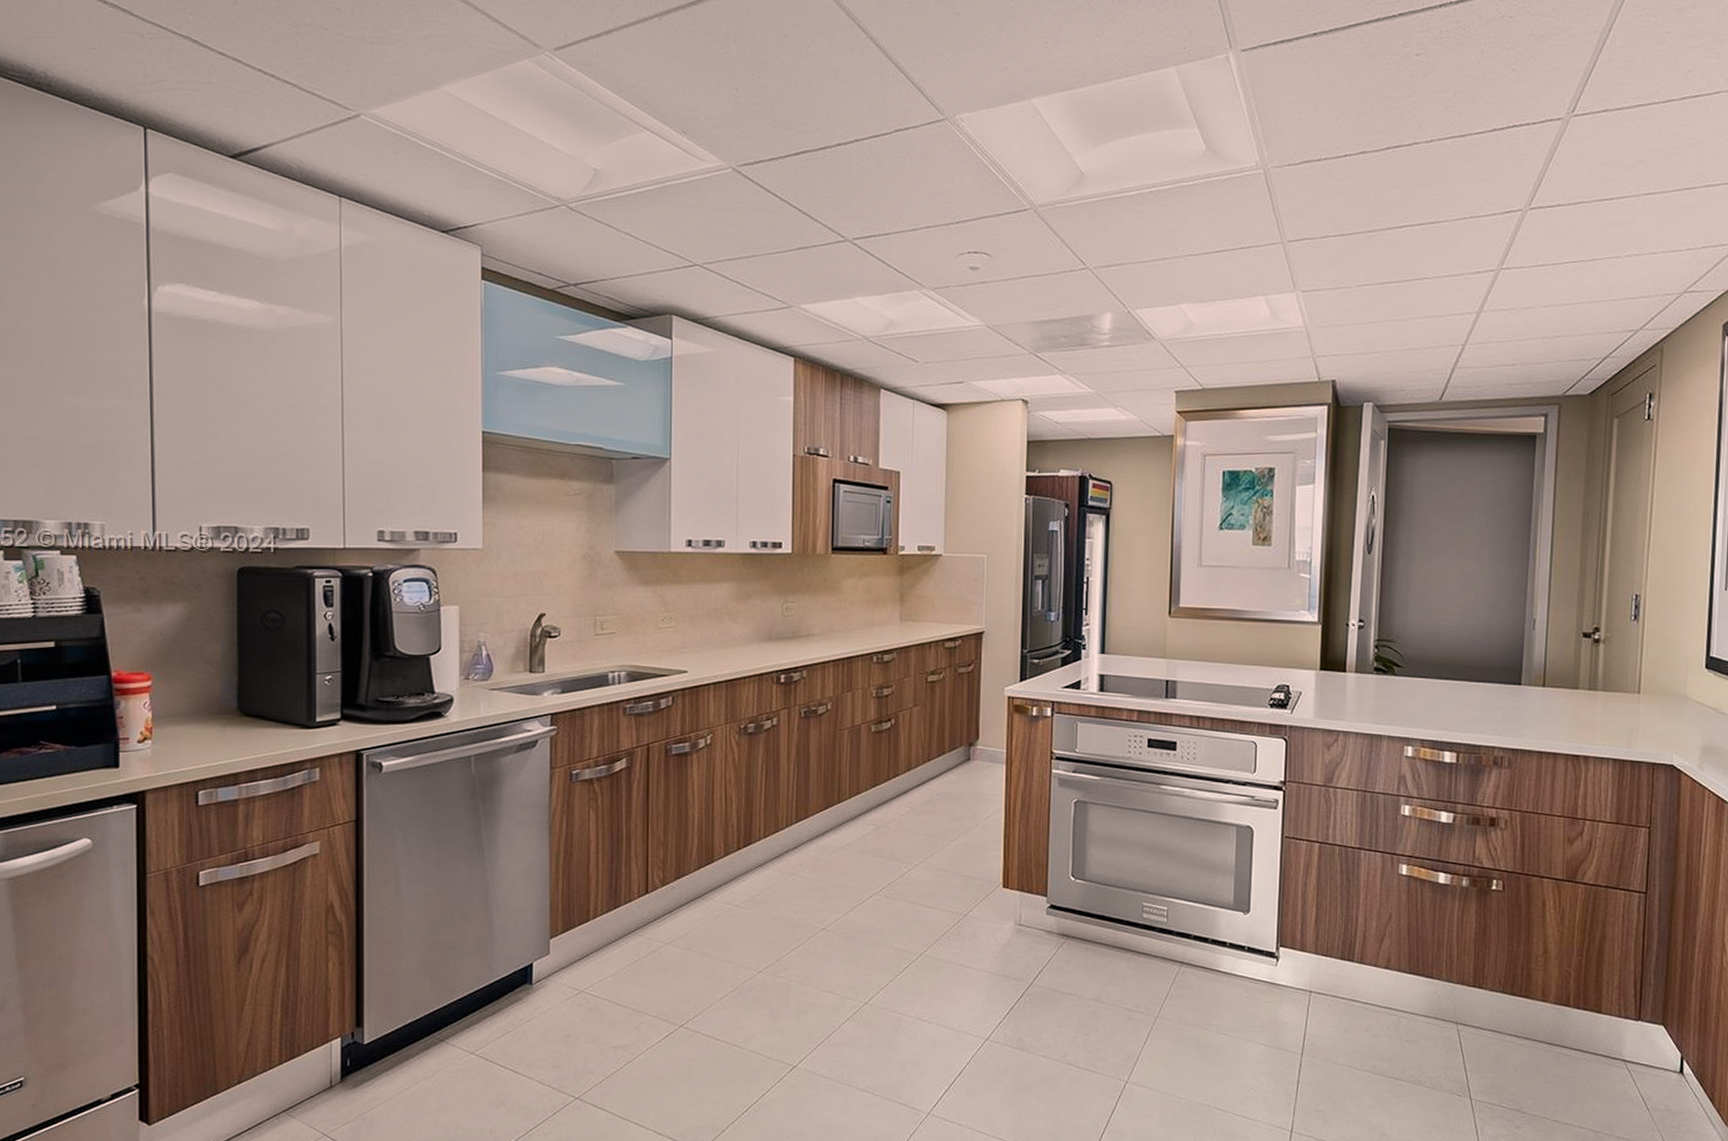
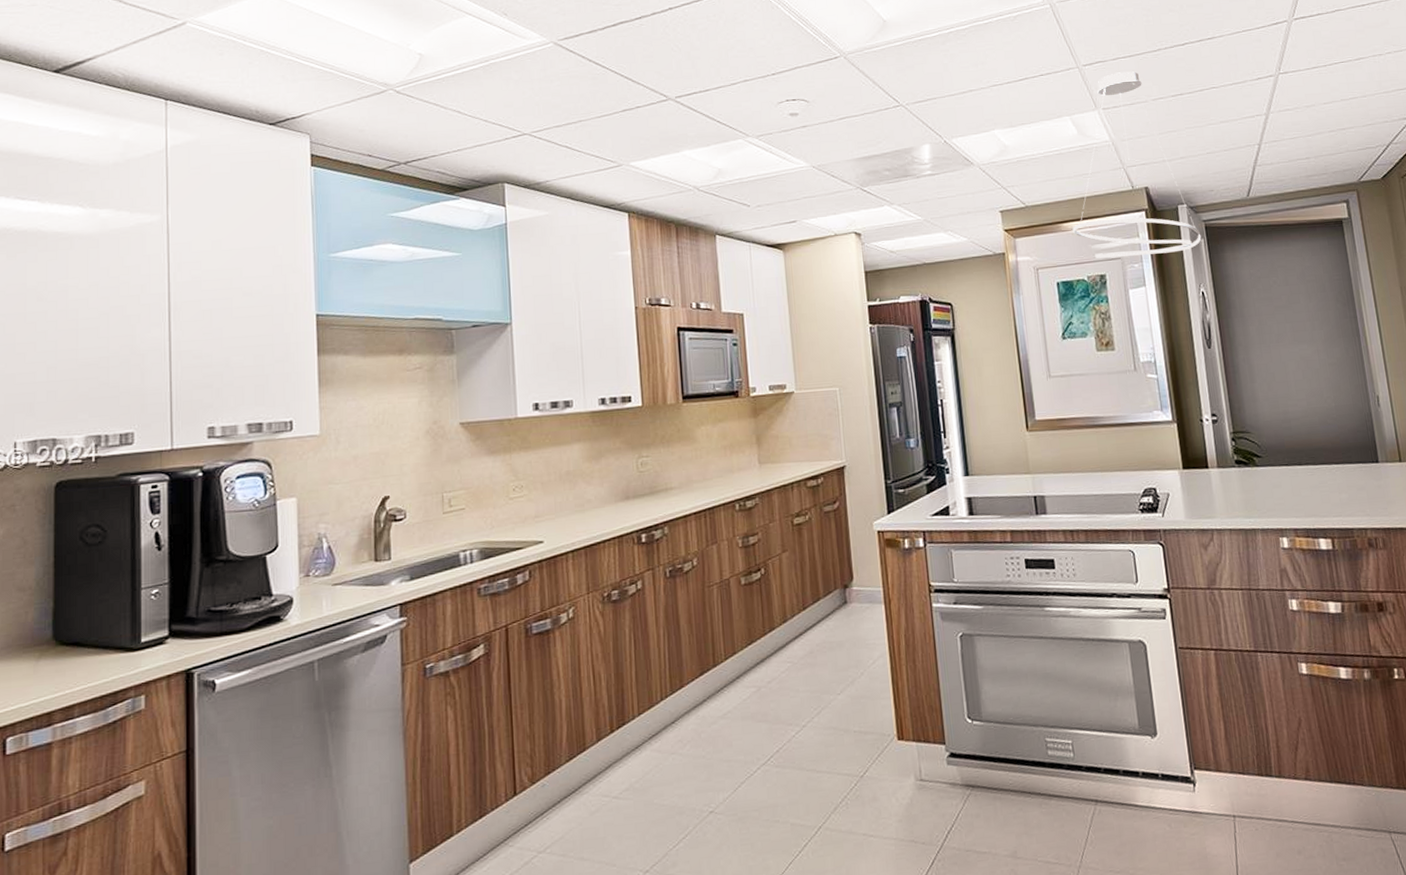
pendant light: none [1248,252,1383,452] -> present [1072,71,1202,259]

